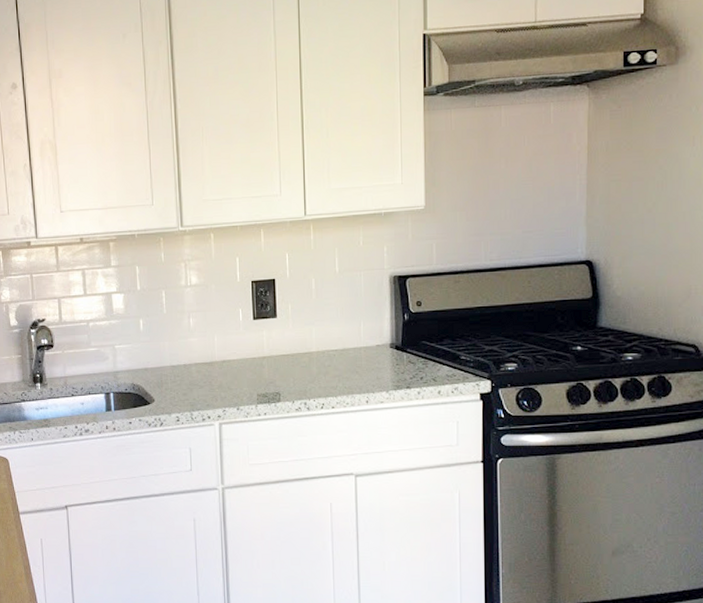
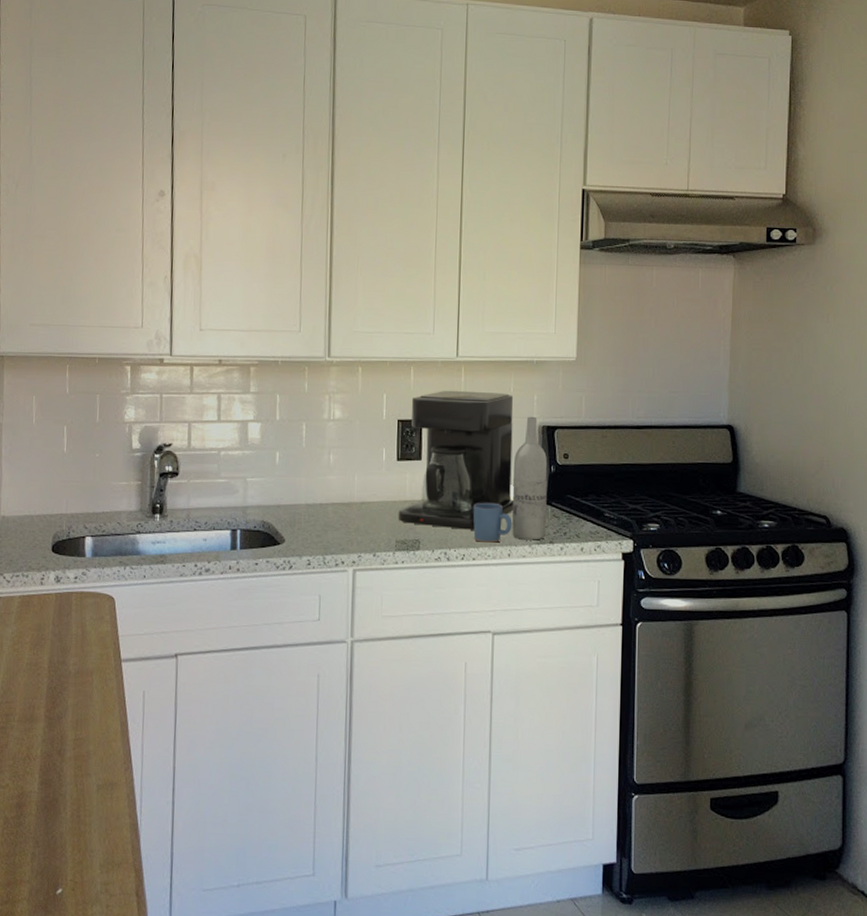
coffee maker: none [257,247,370,381] -> present [398,390,514,530]
mug: none [329,353,369,392] -> present [473,502,512,544]
wine bottle: none [367,267,402,387] -> present [512,416,548,541]

